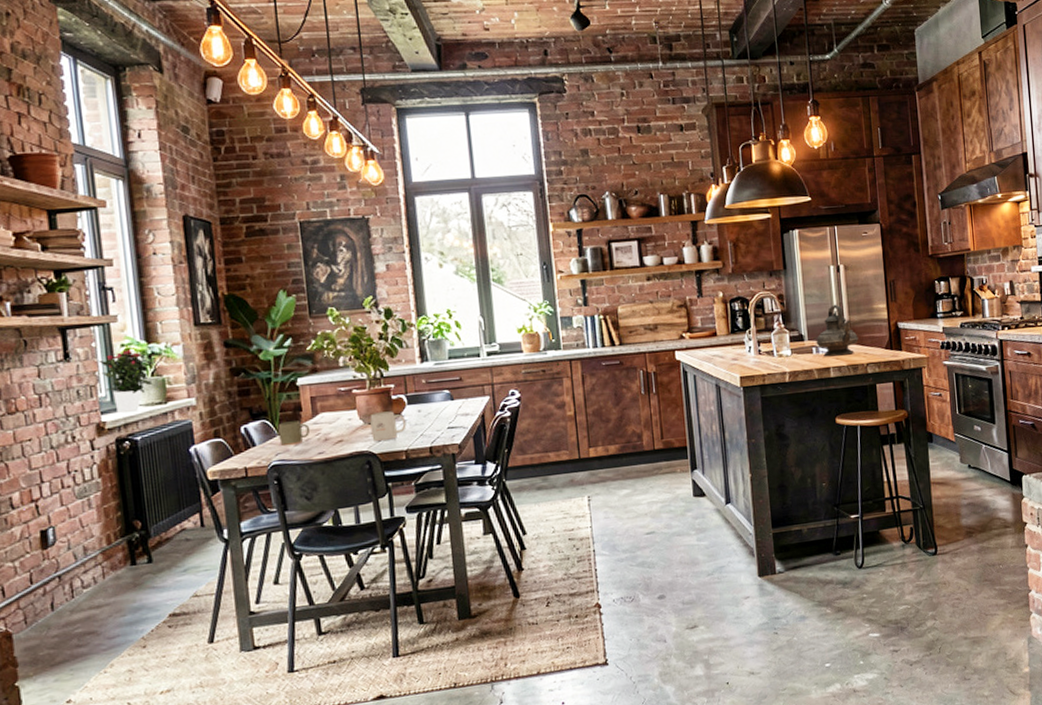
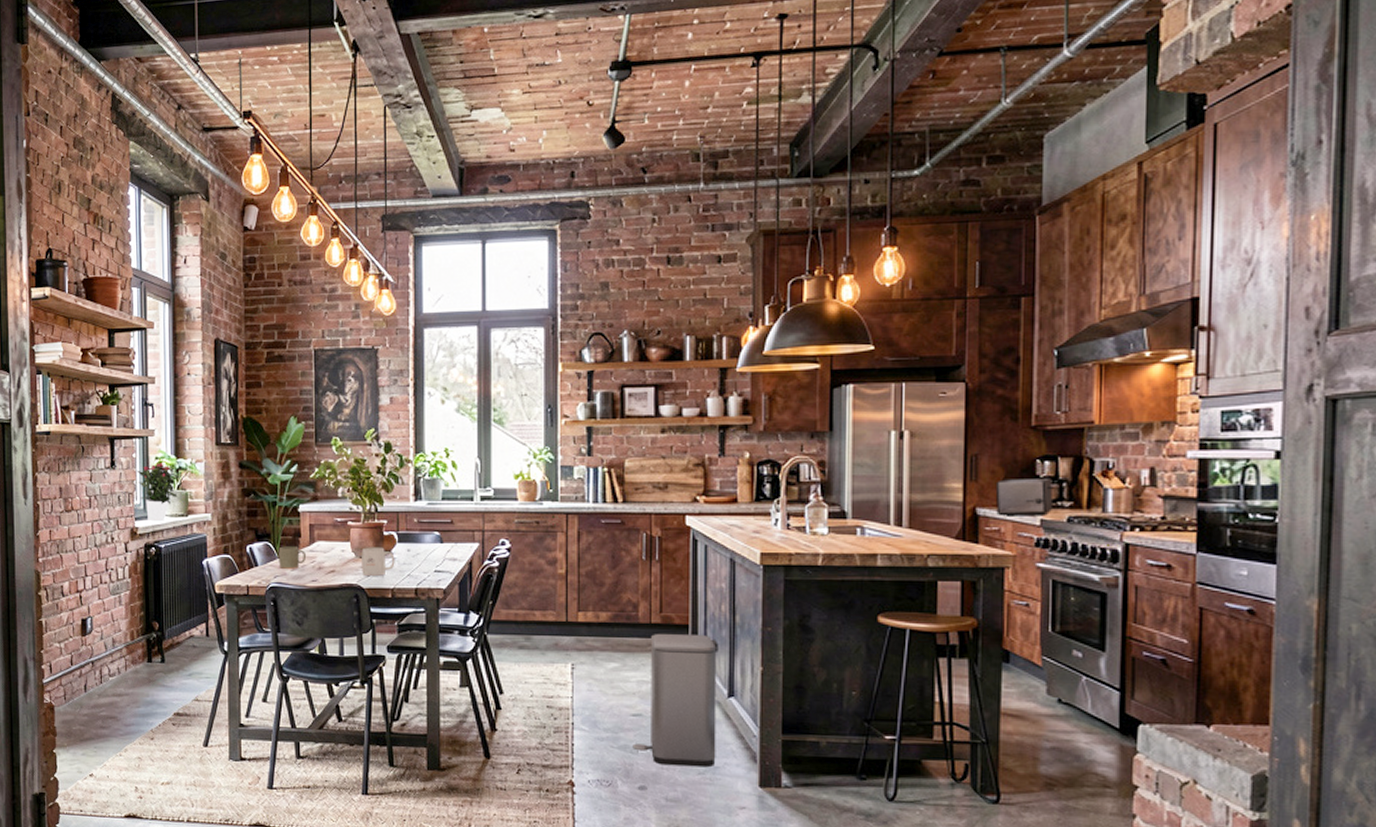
pedal bin: none [649,453,721,574] -> present [632,634,719,768]
teapot: present [816,304,859,357] -> none [862,478,920,543]
toaster: none [909,294,950,328] -> present [995,477,1054,516]

